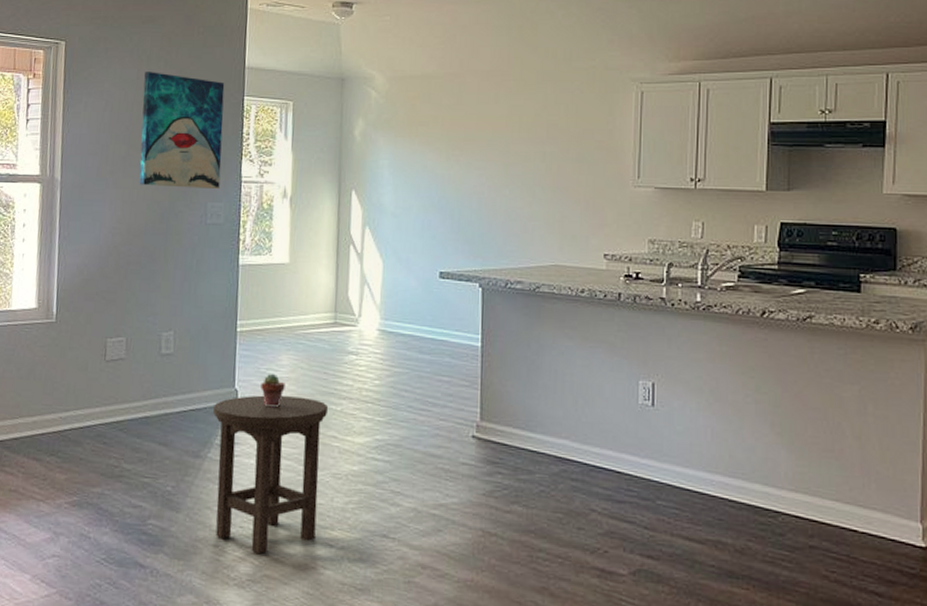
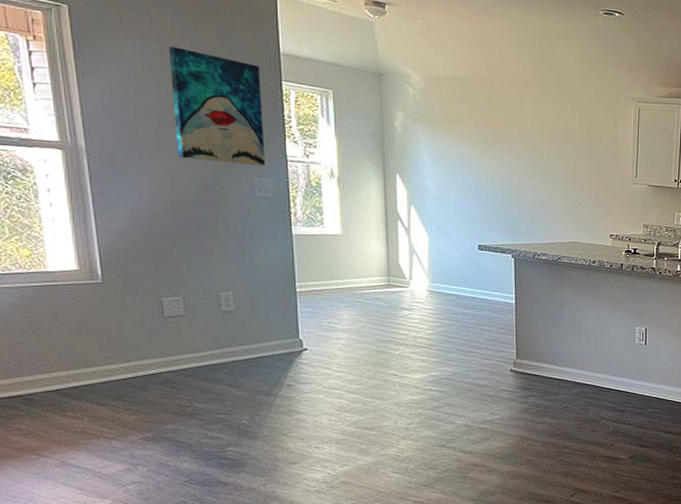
stool: present [213,395,329,555] -> none [280,344,388,467]
potted succulent: present [261,374,285,408] -> none [324,327,347,354]

